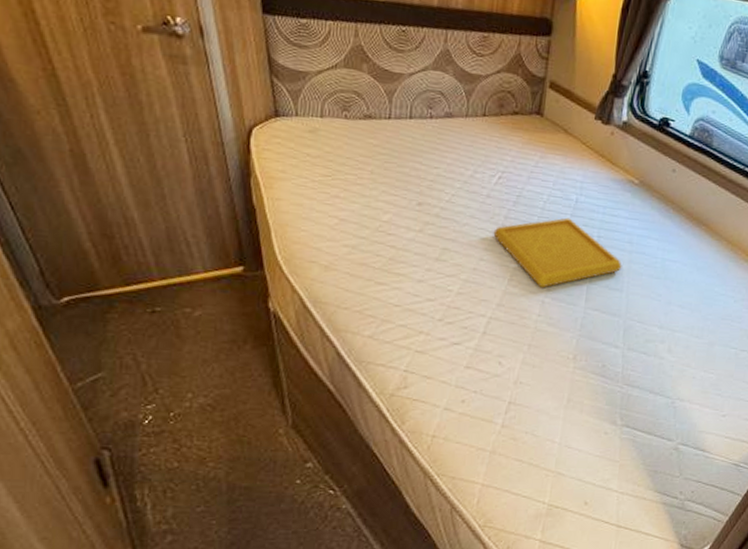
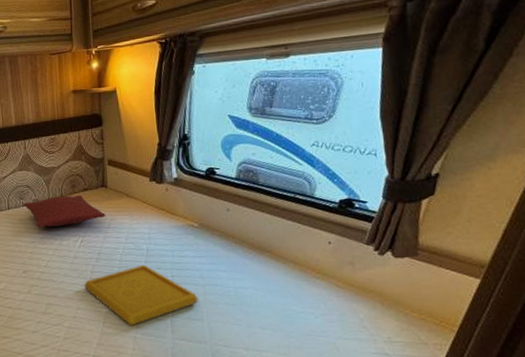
pillow: none [431,114,535,155] -> present [23,194,105,227]

